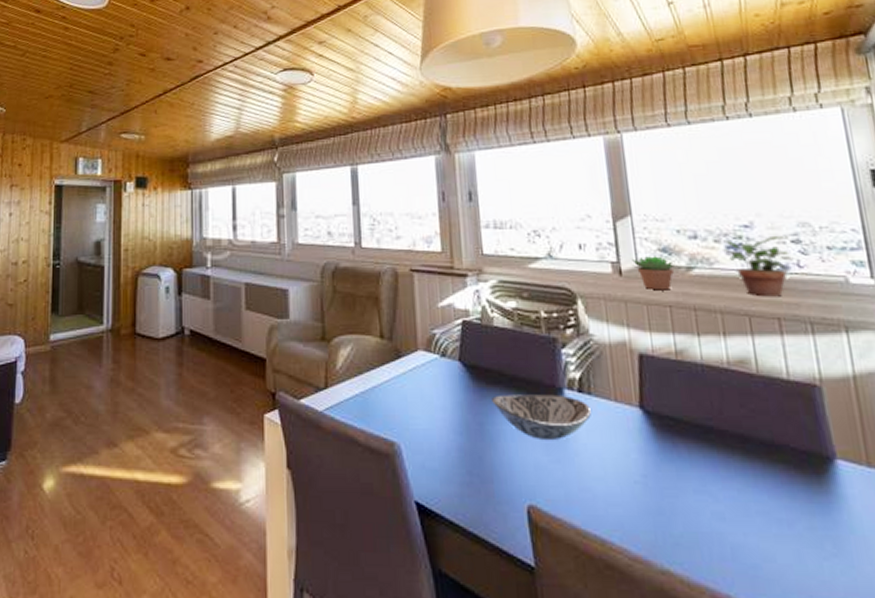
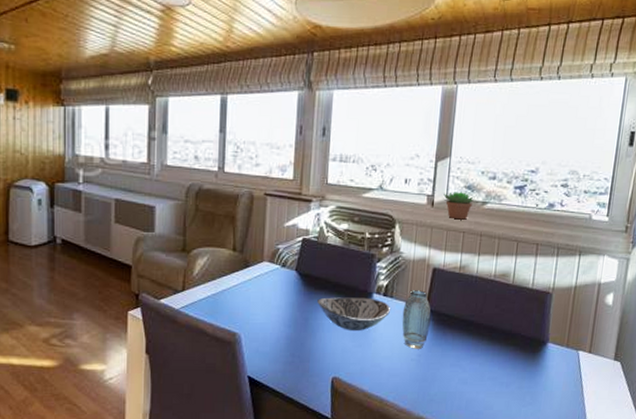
vase: none [608,384,652,467] -> present [401,290,432,349]
potted plant: present [723,236,794,299] -> none [512,181,560,229]

